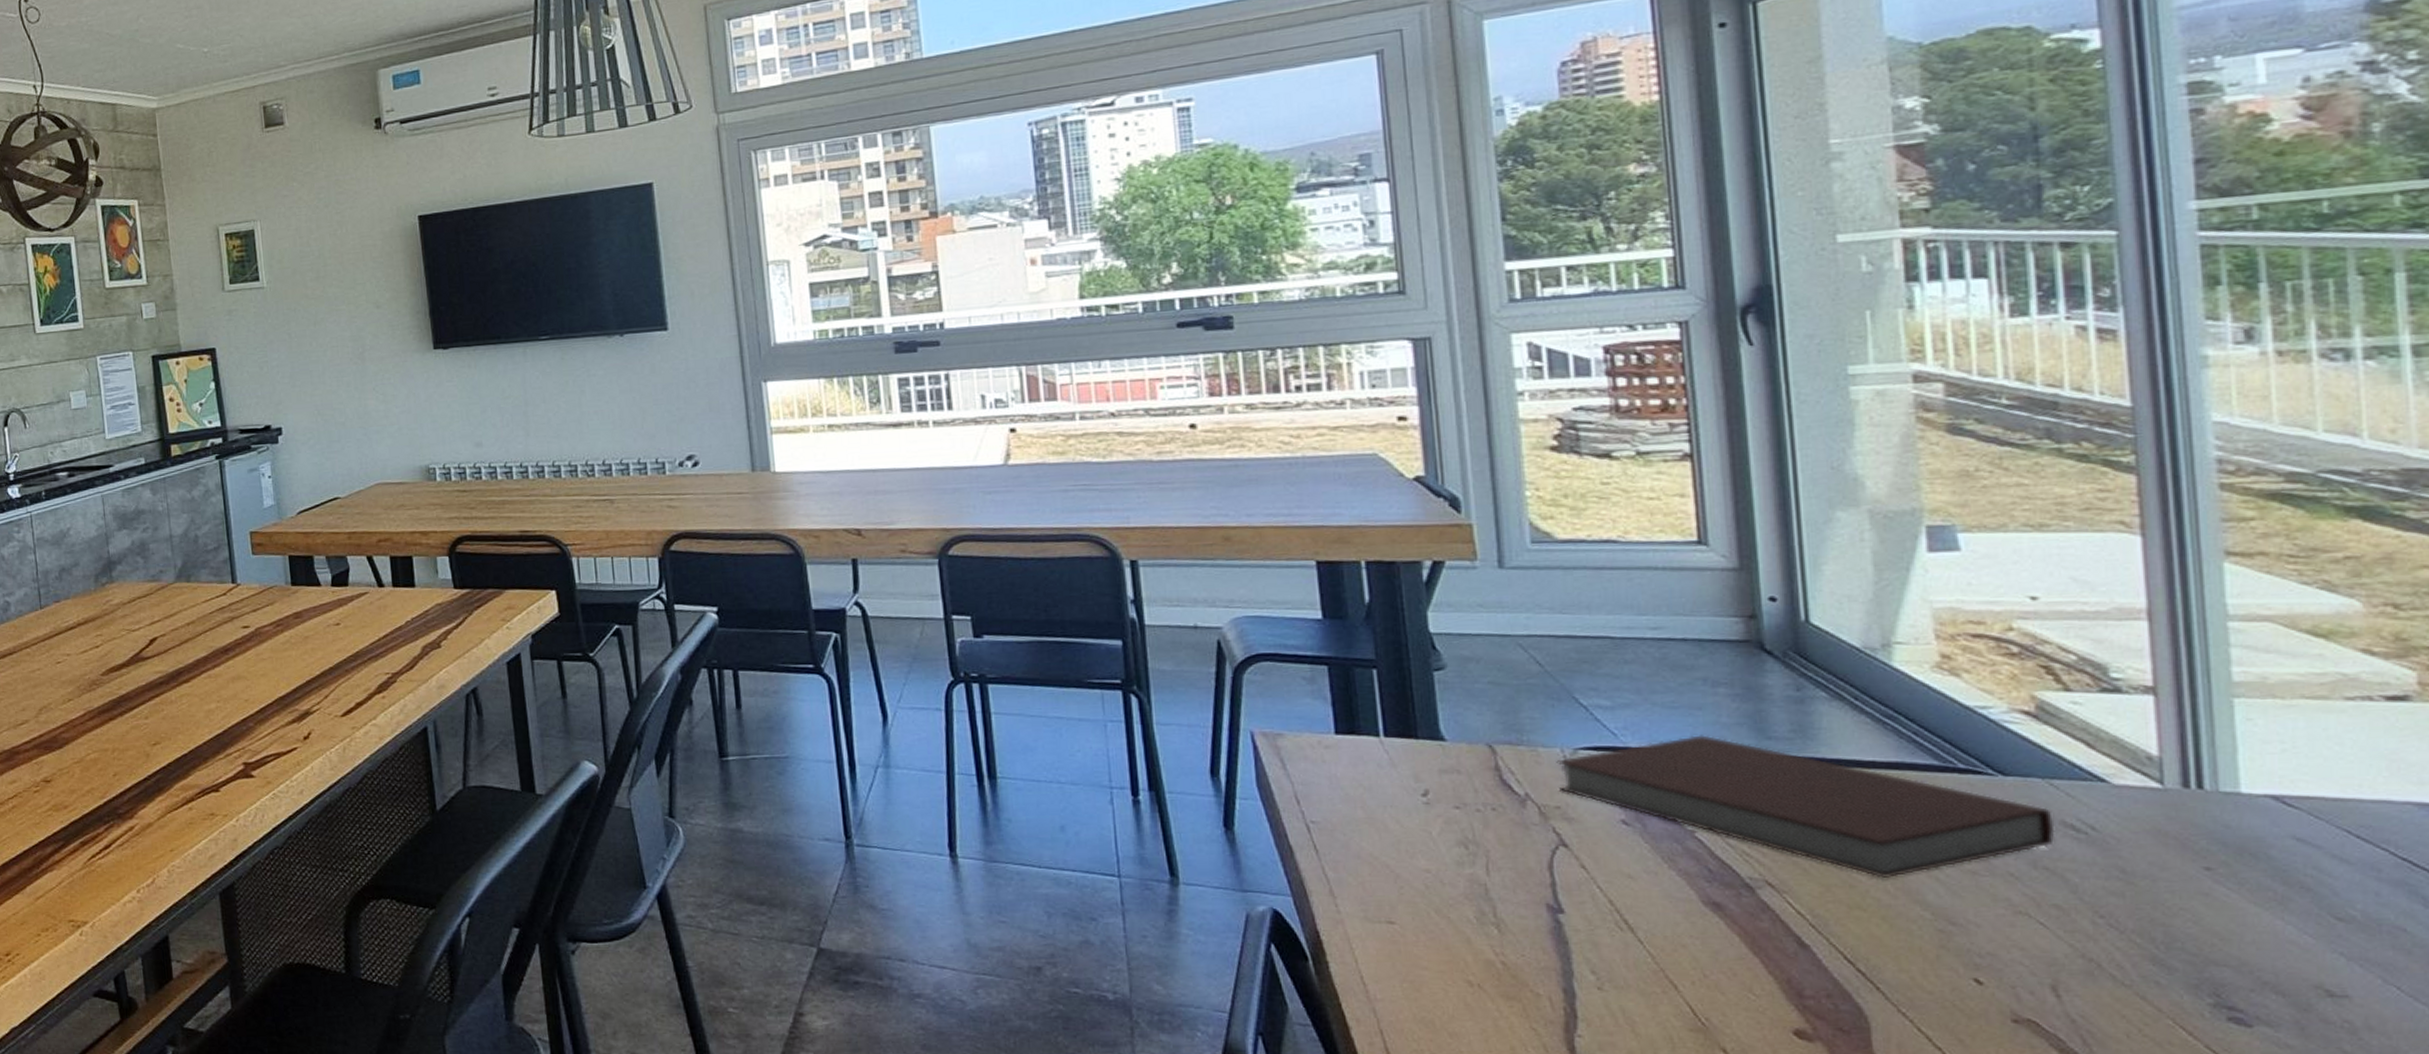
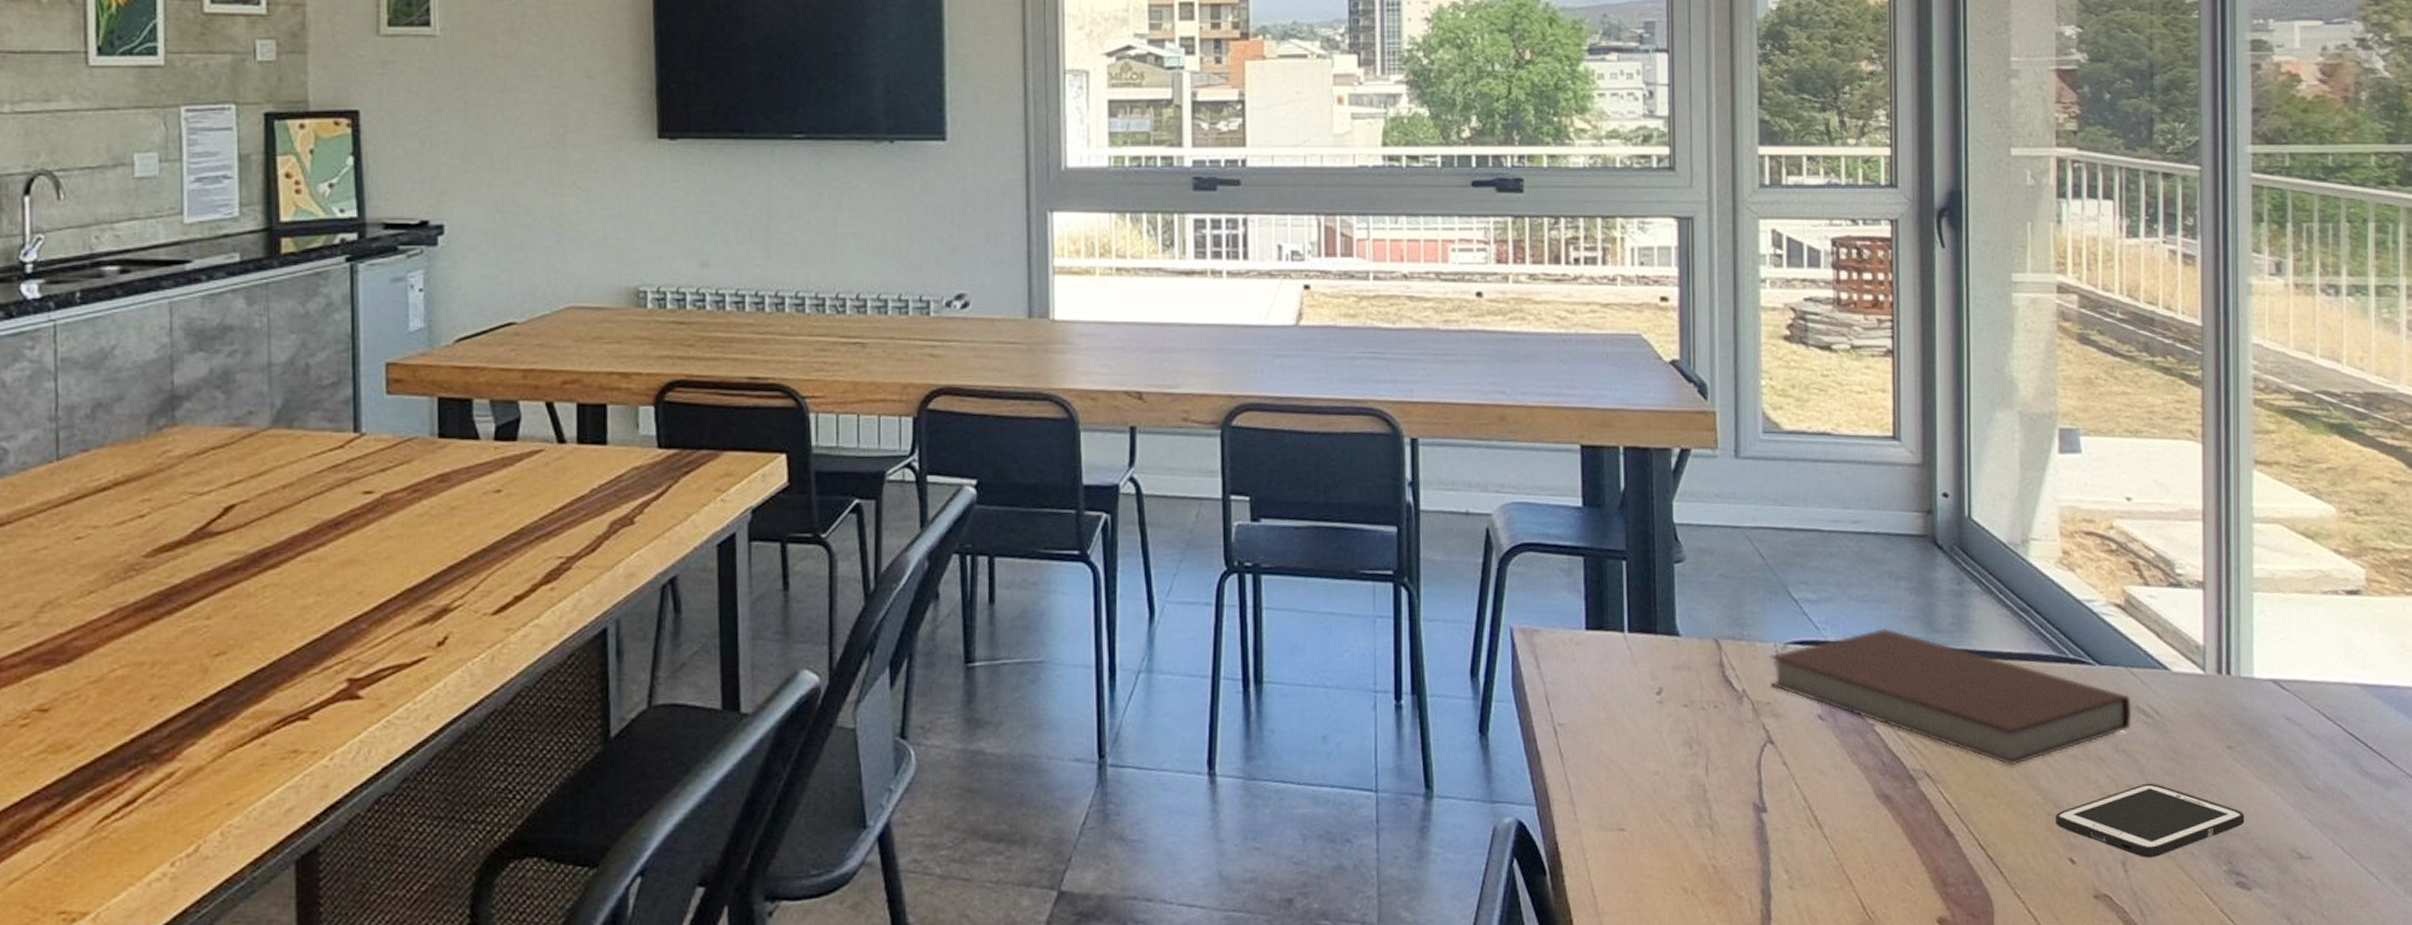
cell phone: none [1951,903,2237,984] -> present [2056,783,2245,858]

